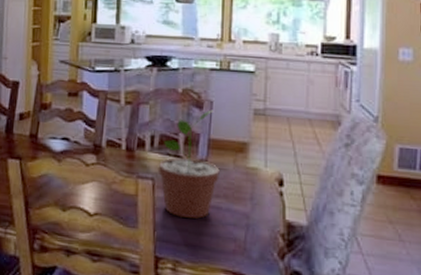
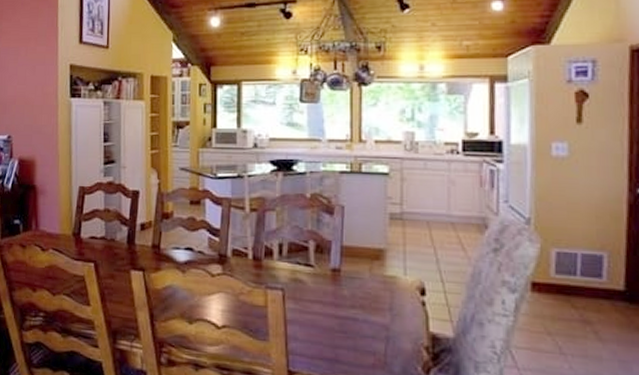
potted plant: present [158,110,220,219] -> none [287,215,354,331]

